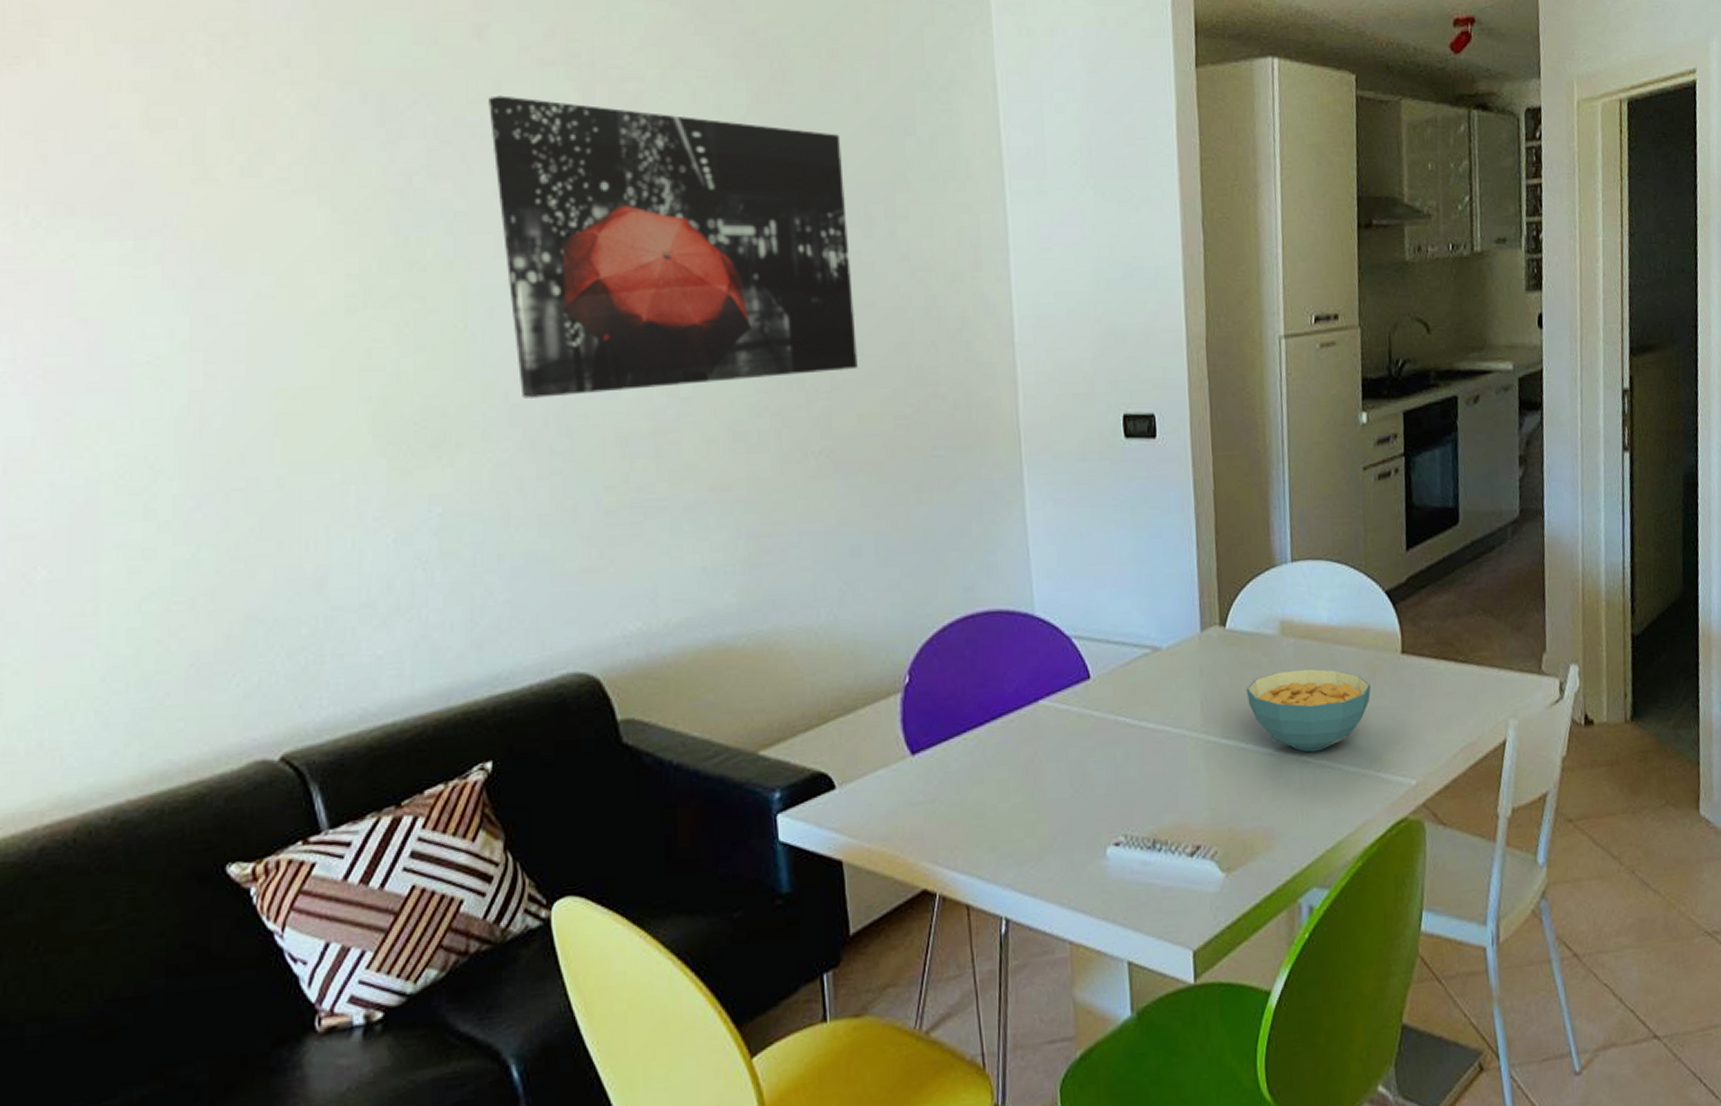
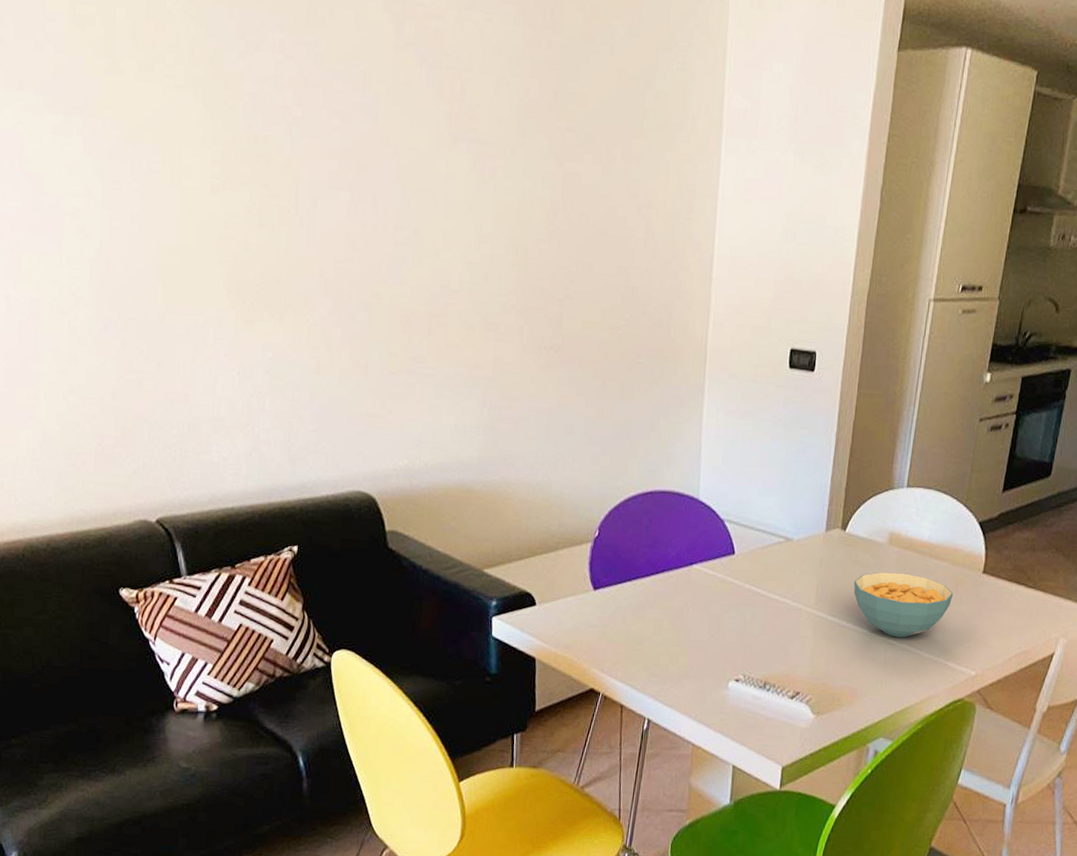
wall art: present [489,95,858,398] -> none [323,20,594,284]

